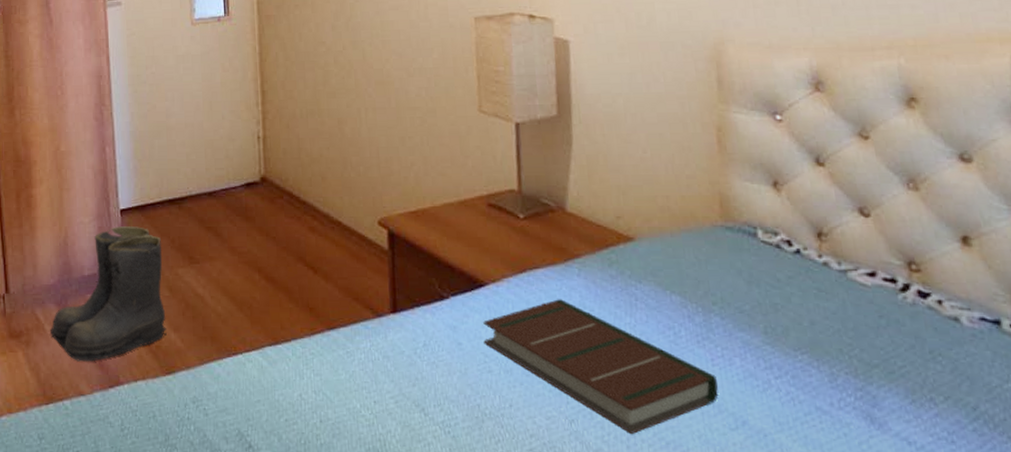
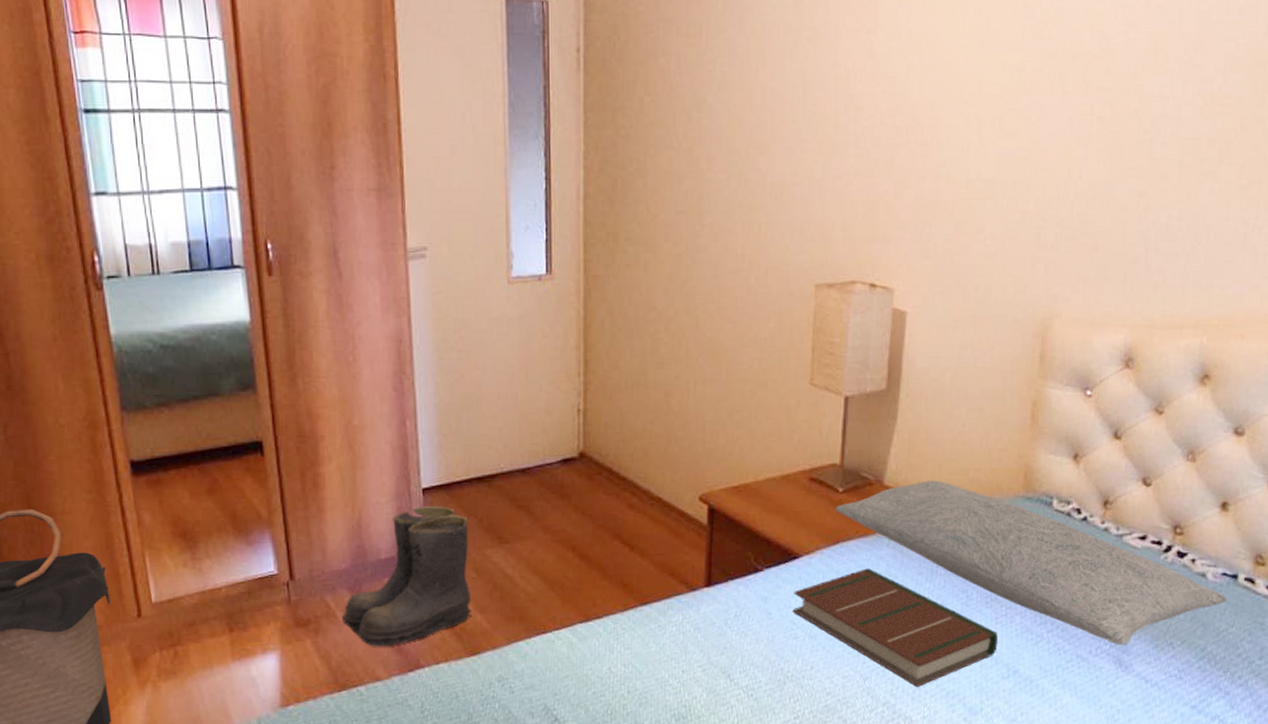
pillow: none [518,207,994,399] -> present [835,480,1228,646]

